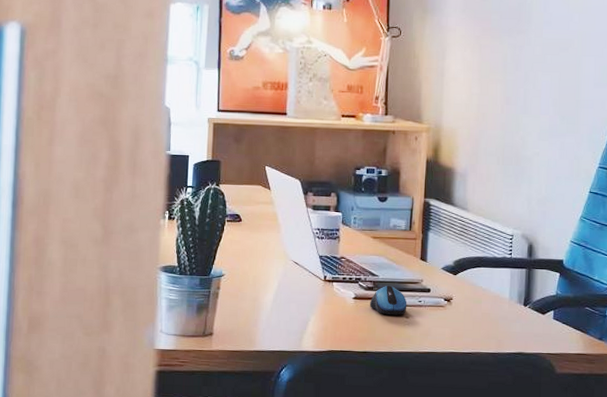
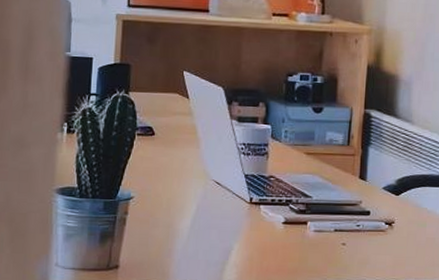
computer mouse: present [369,285,407,315] -> none [301,207,344,242]

